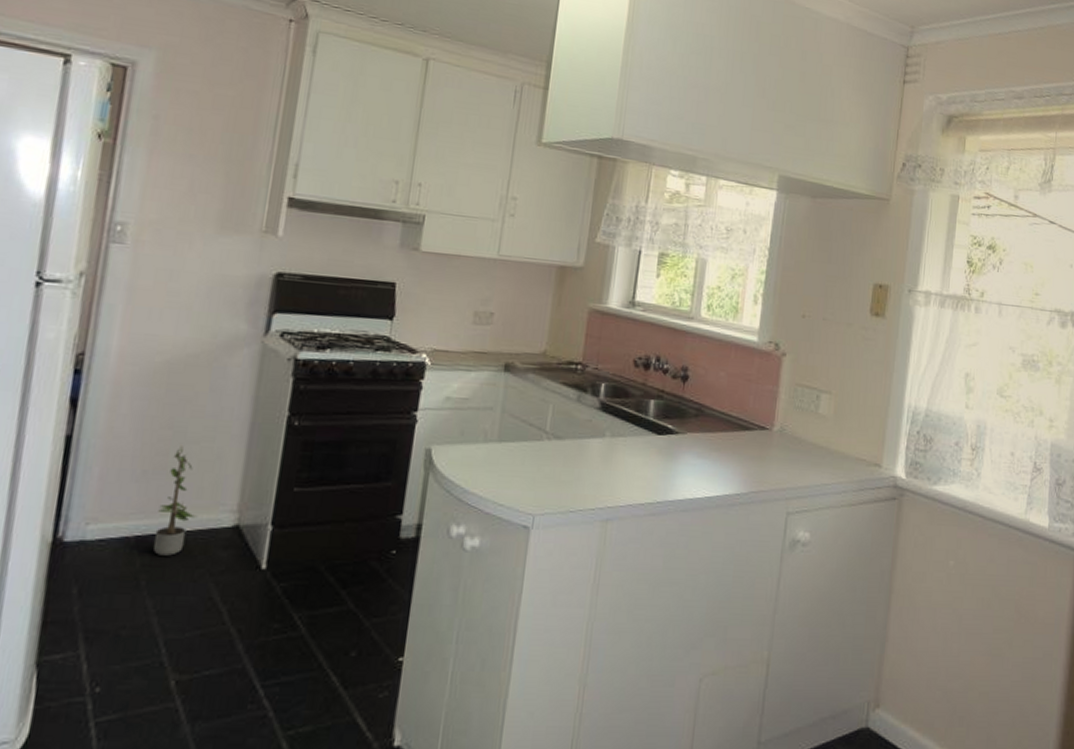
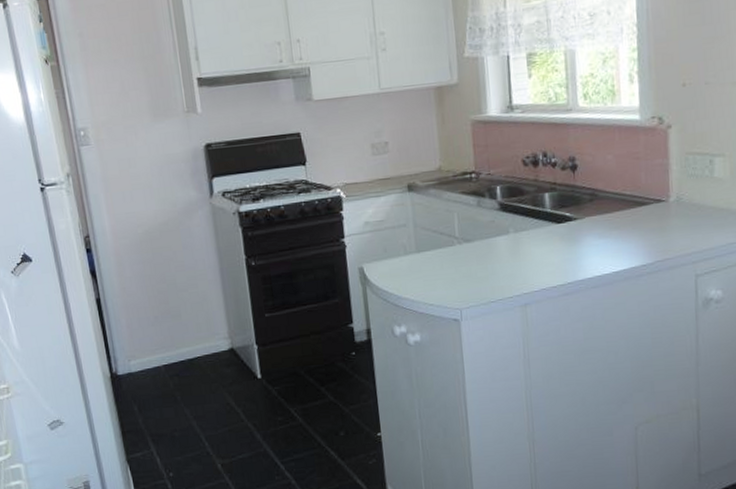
potted plant: present [153,444,198,556] -> none [172,293,202,377]

